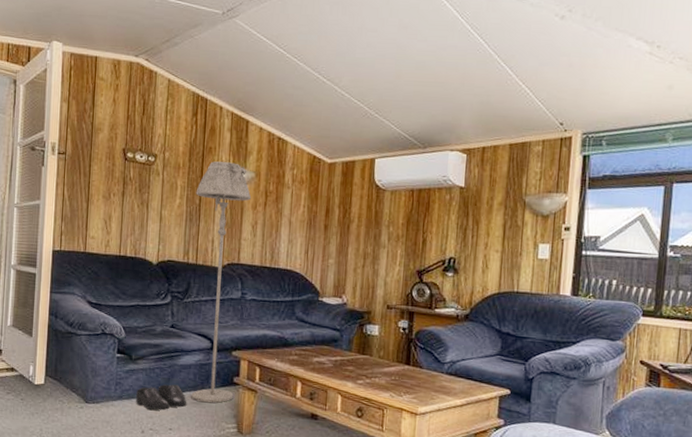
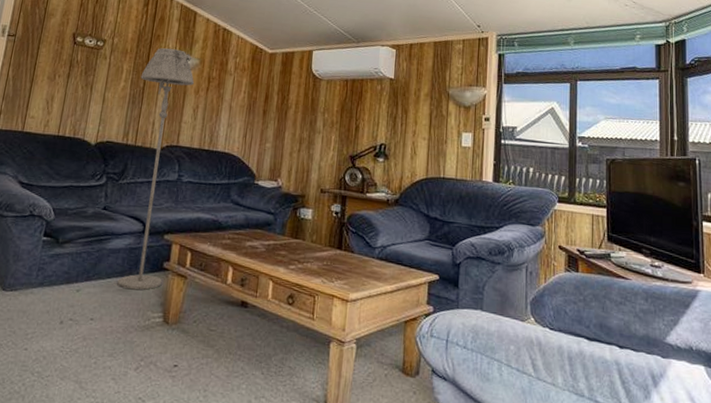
shoe: present [136,384,187,411] -> none [58,269,113,299]

